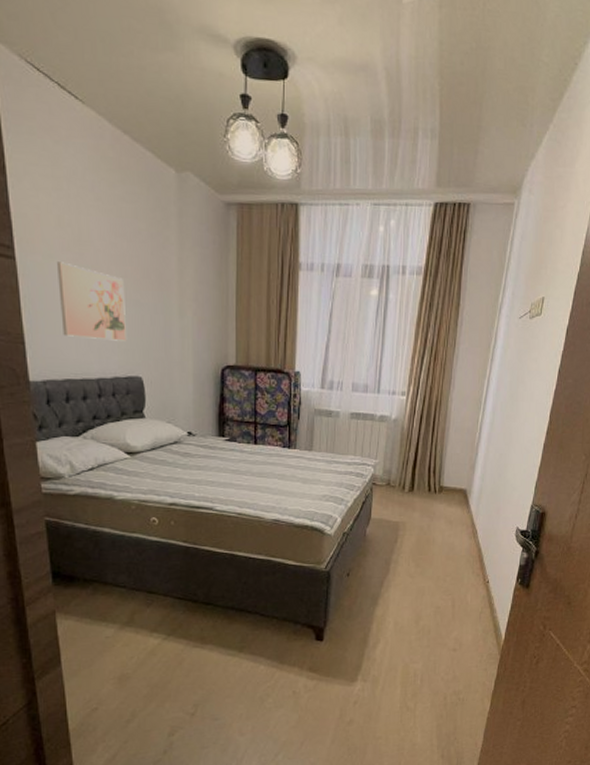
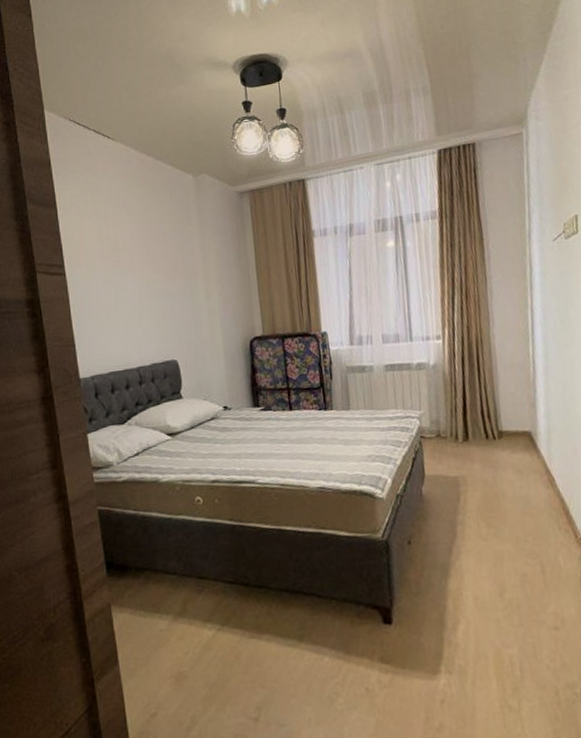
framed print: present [57,262,126,341] -> none [99,270,161,334]

